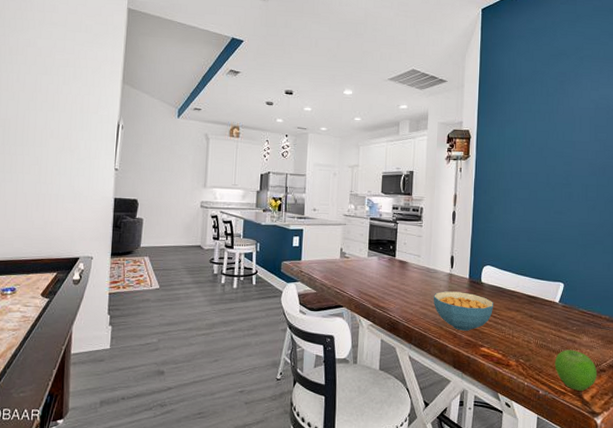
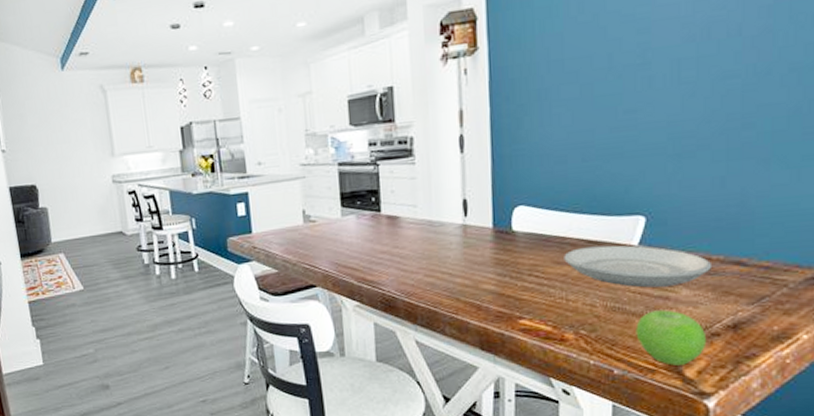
cereal bowl: present [433,291,493,331] -> none [441,247,534,300]
plate: none [512,300,602,334] -> present [564,245,713,288]

